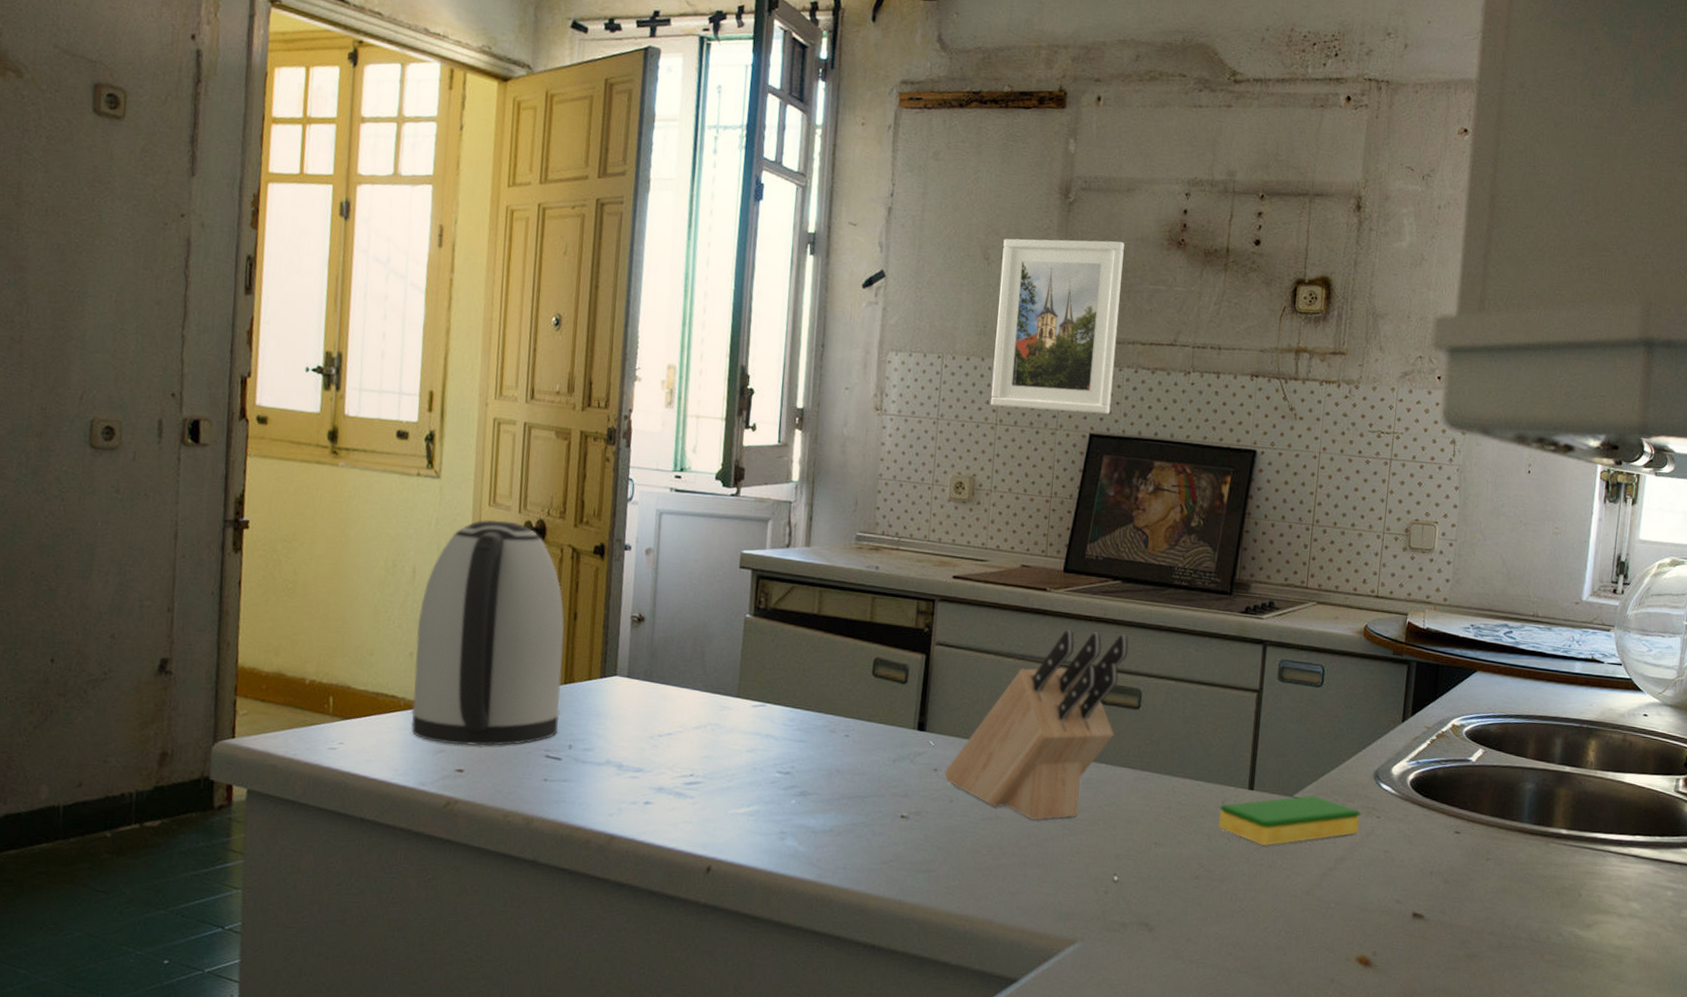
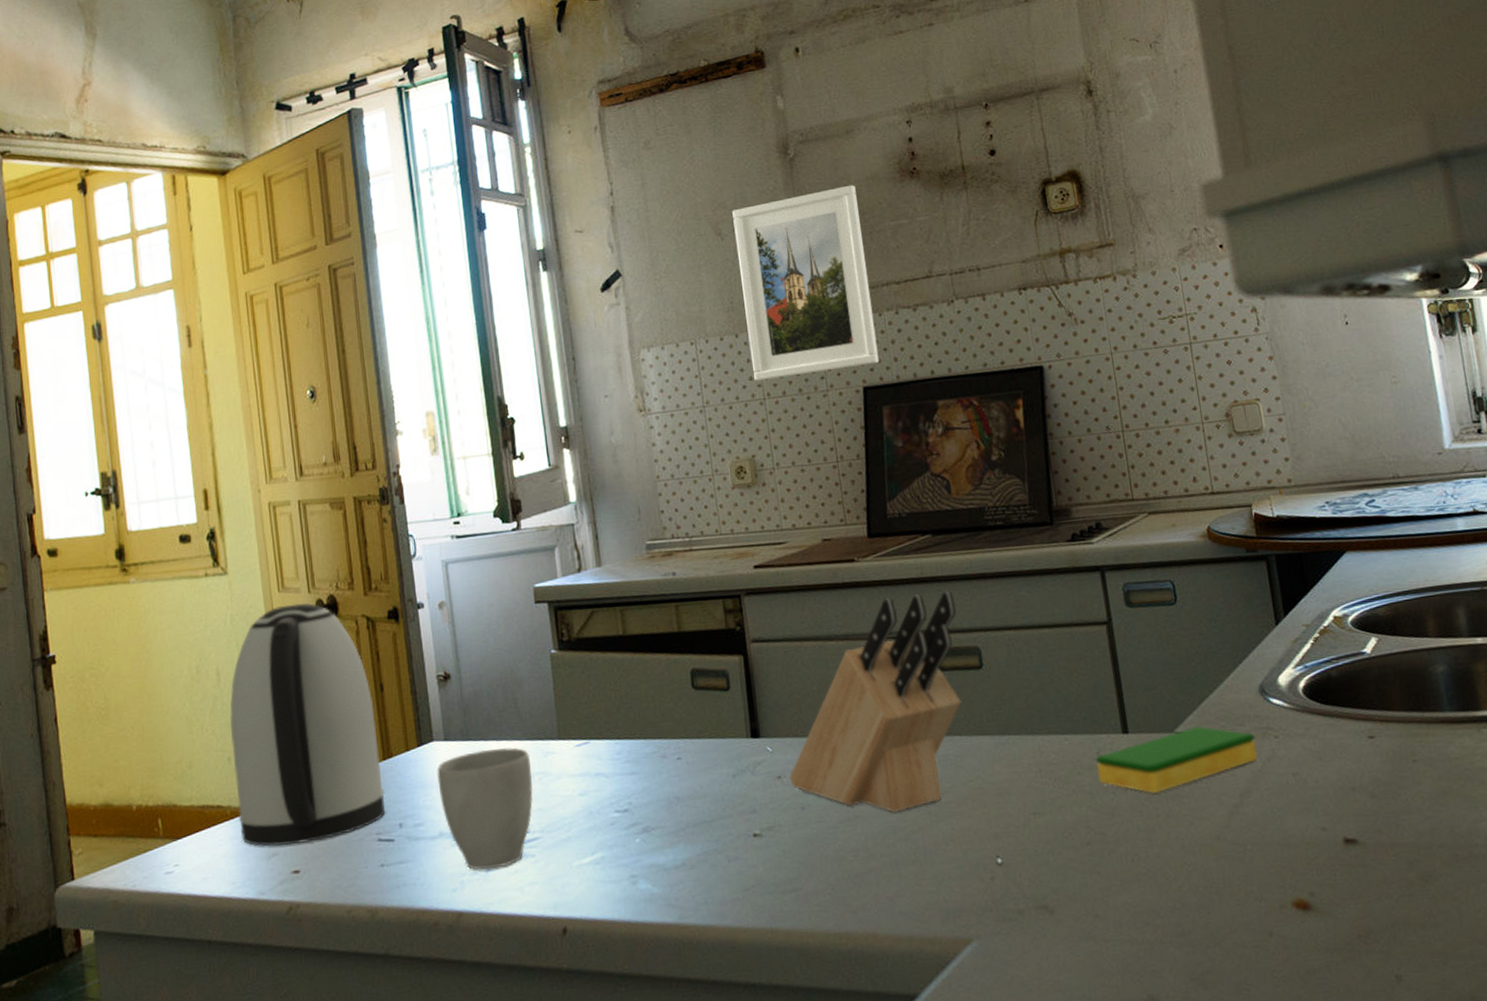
mug: none [613,692,707,802] -> present [437,747,534,870]

